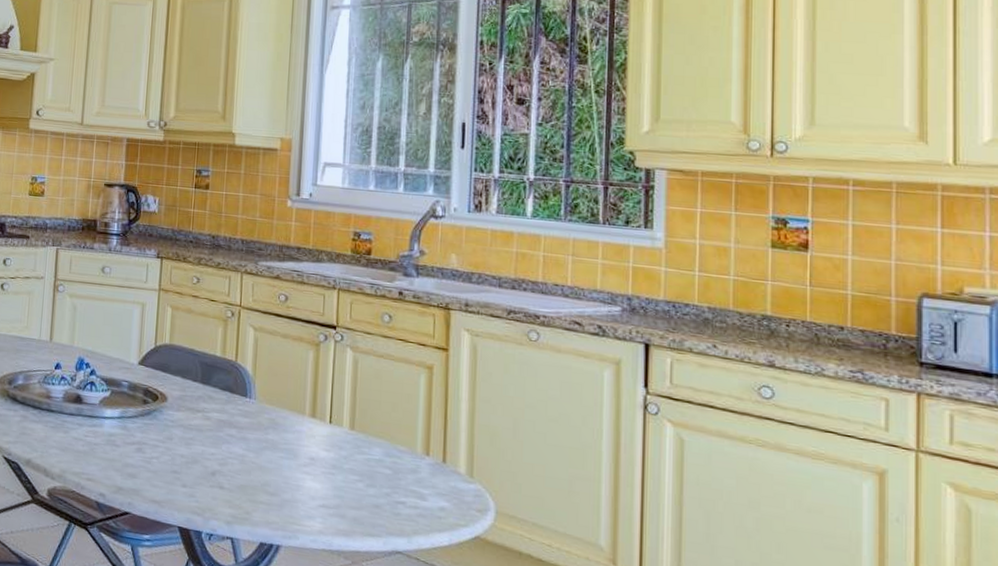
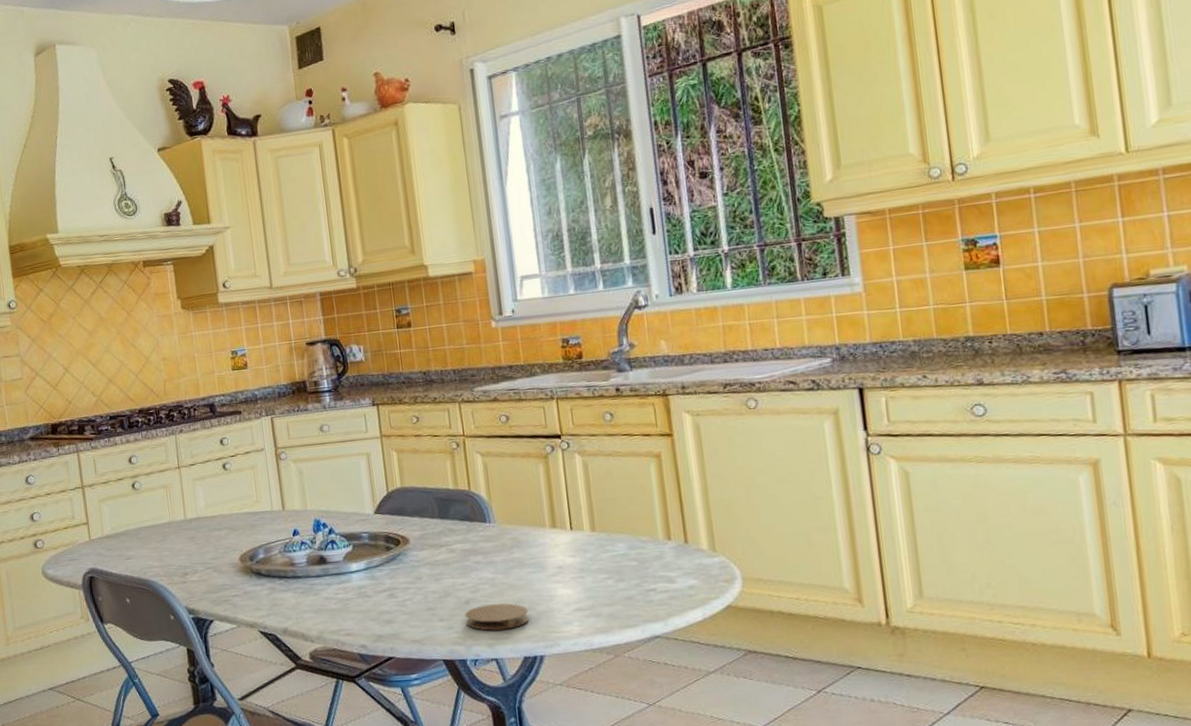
coaster: none [208,480,273,511] -> present [464,603,530,631]

